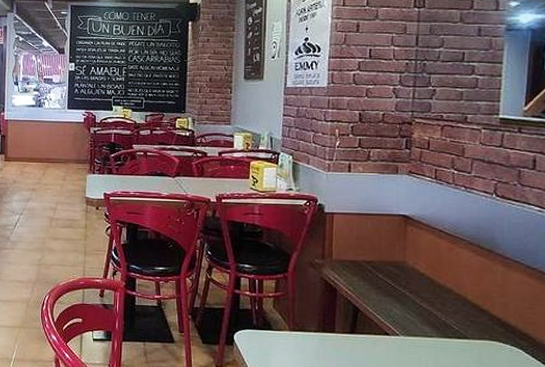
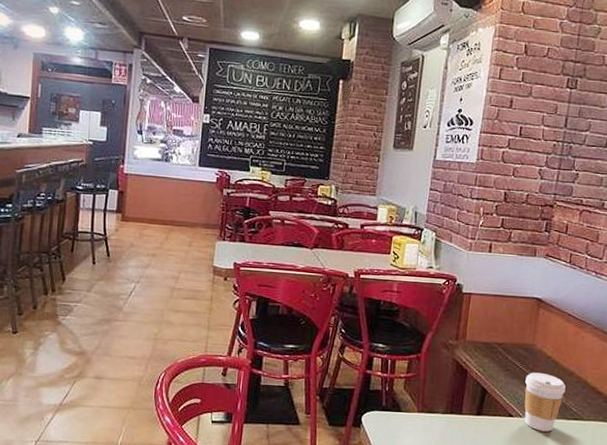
coffee cup: none [399,289,444,351] -> present [524,372,566,432]

